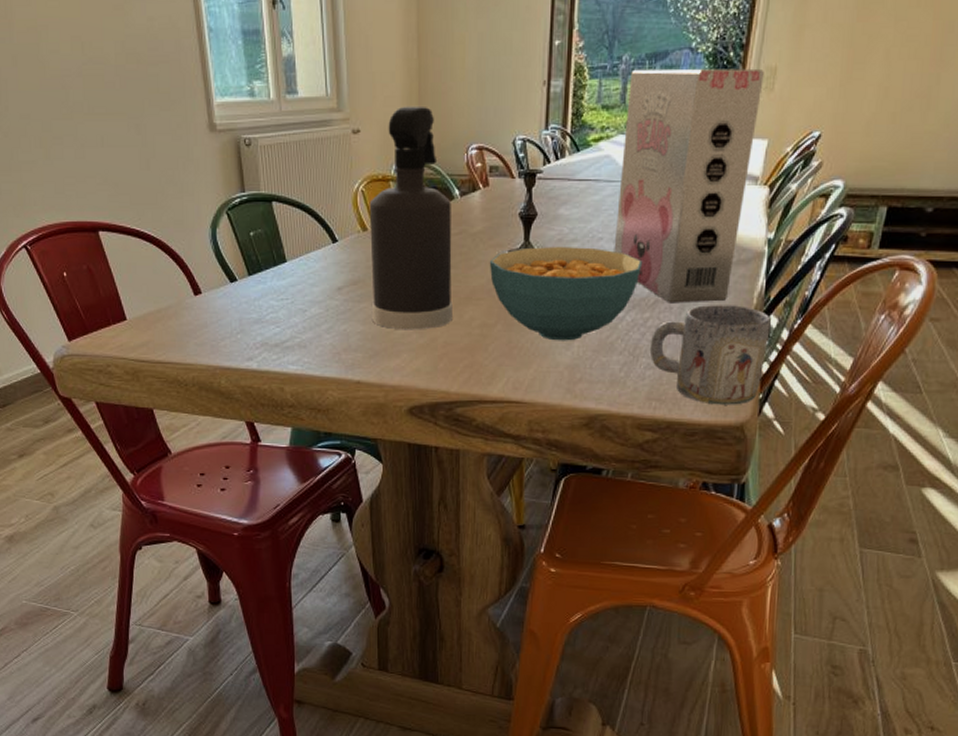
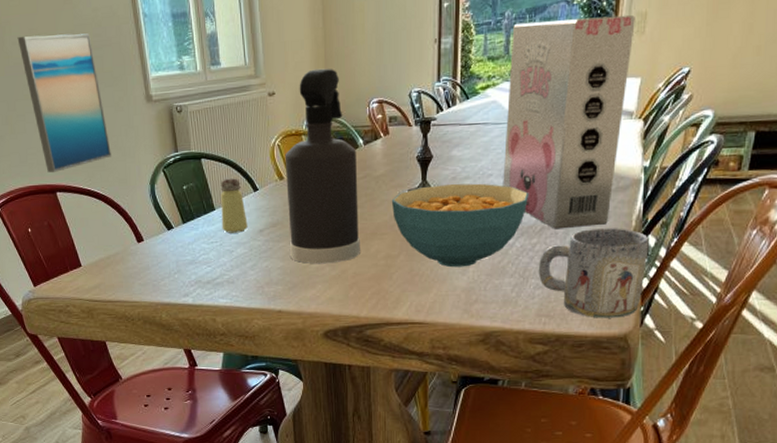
wall art: none [56,43,166,207] -> present [17,33,111,172]
saltshaker: none [294,226,324,290] -> present [220,178,248,233]

